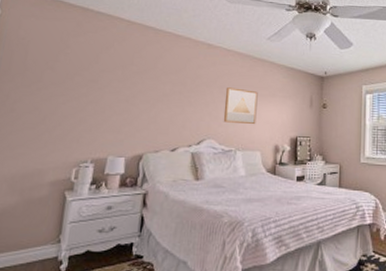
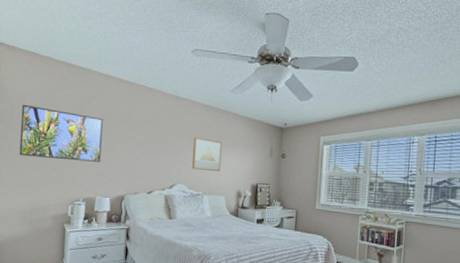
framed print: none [14,52,122,117] -> present [19,104,103,162]

